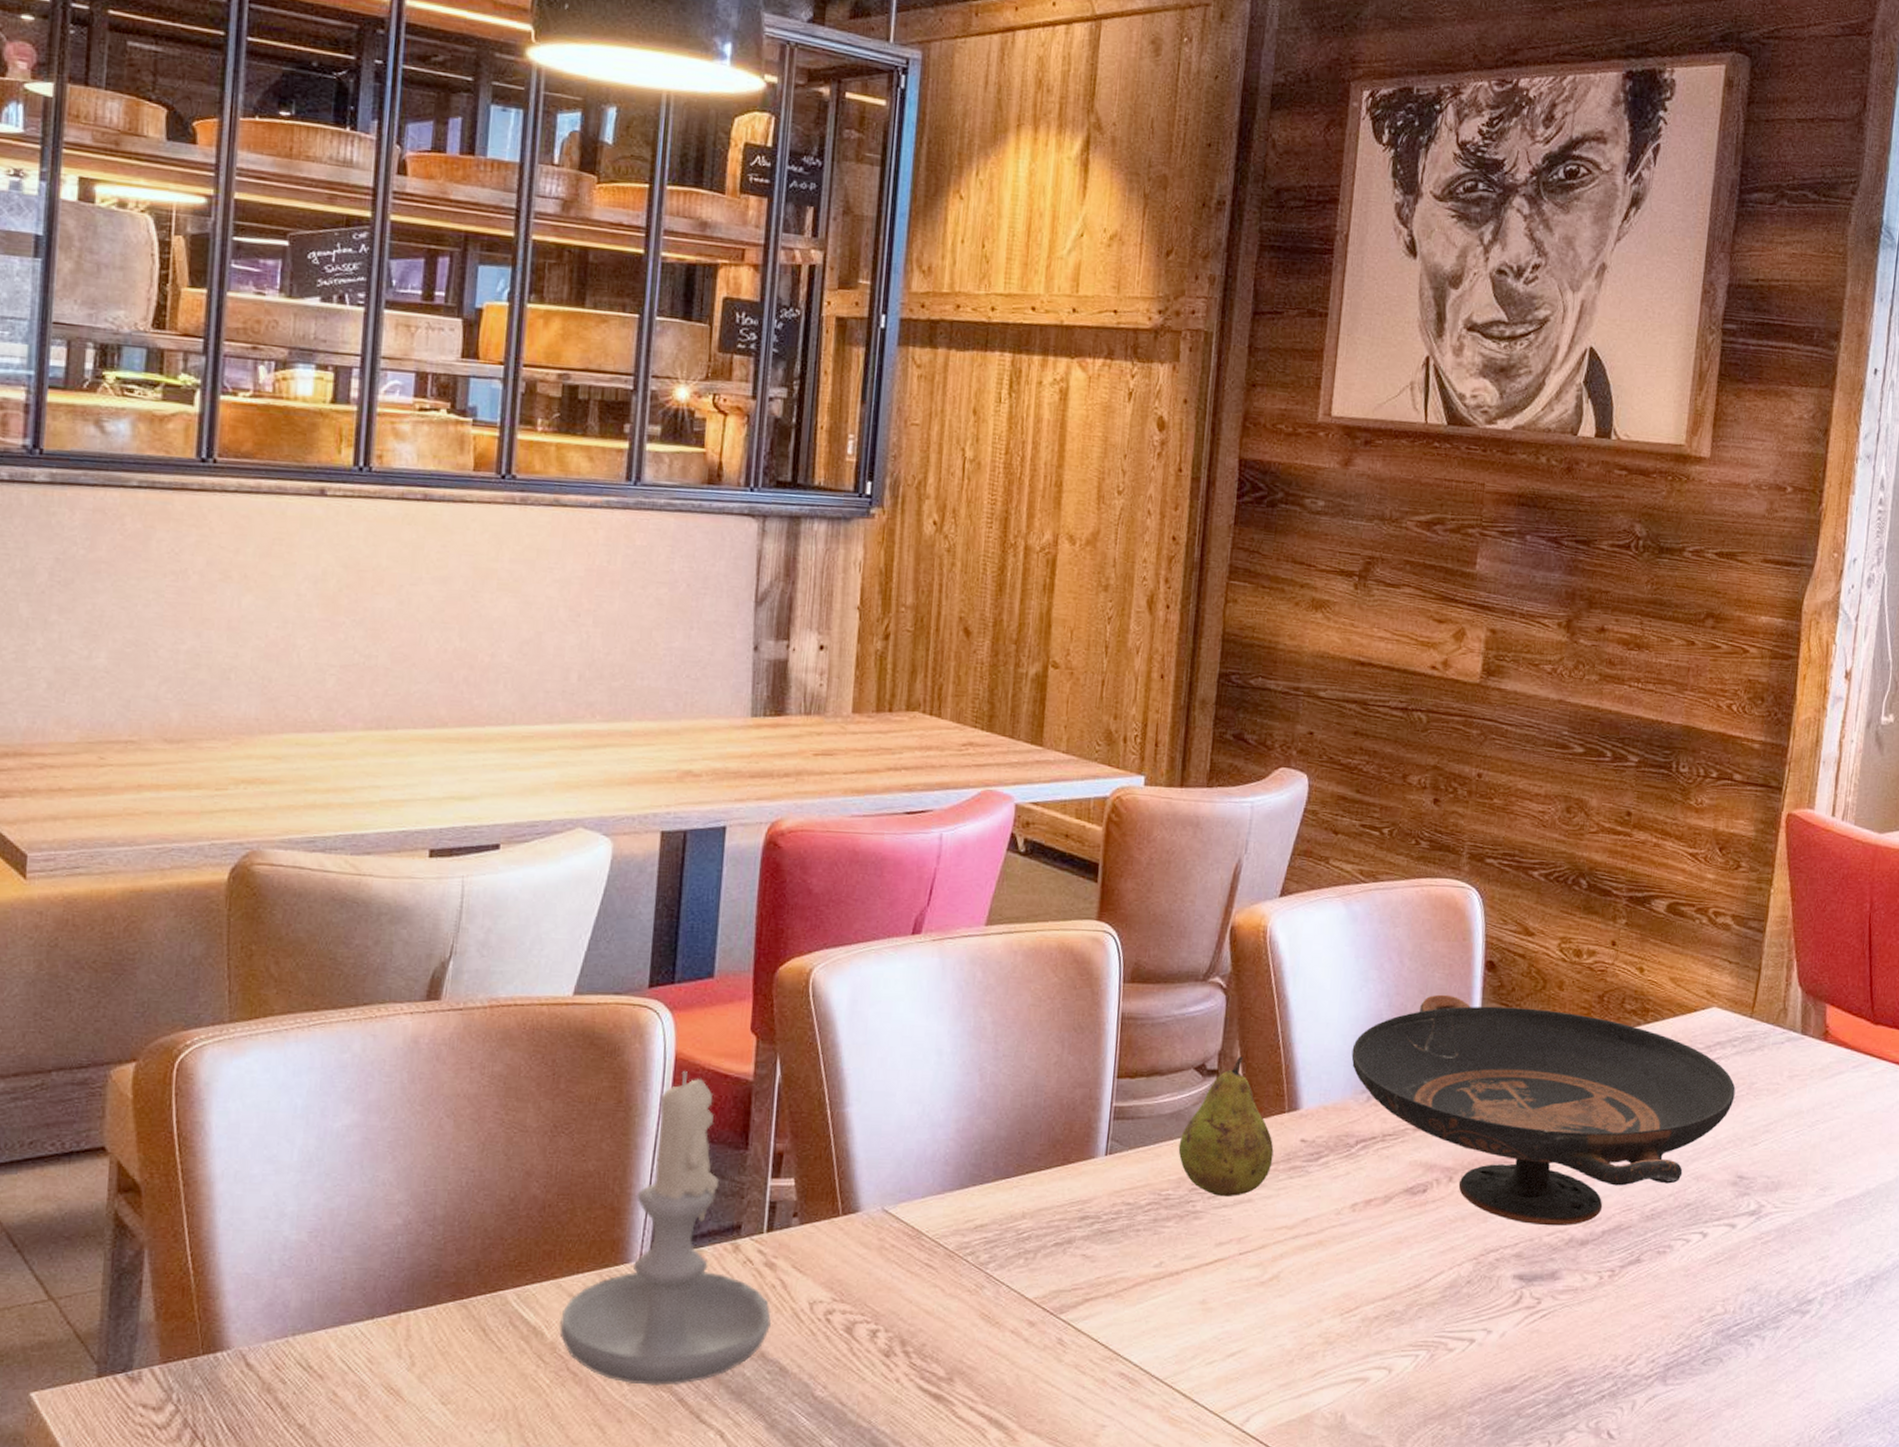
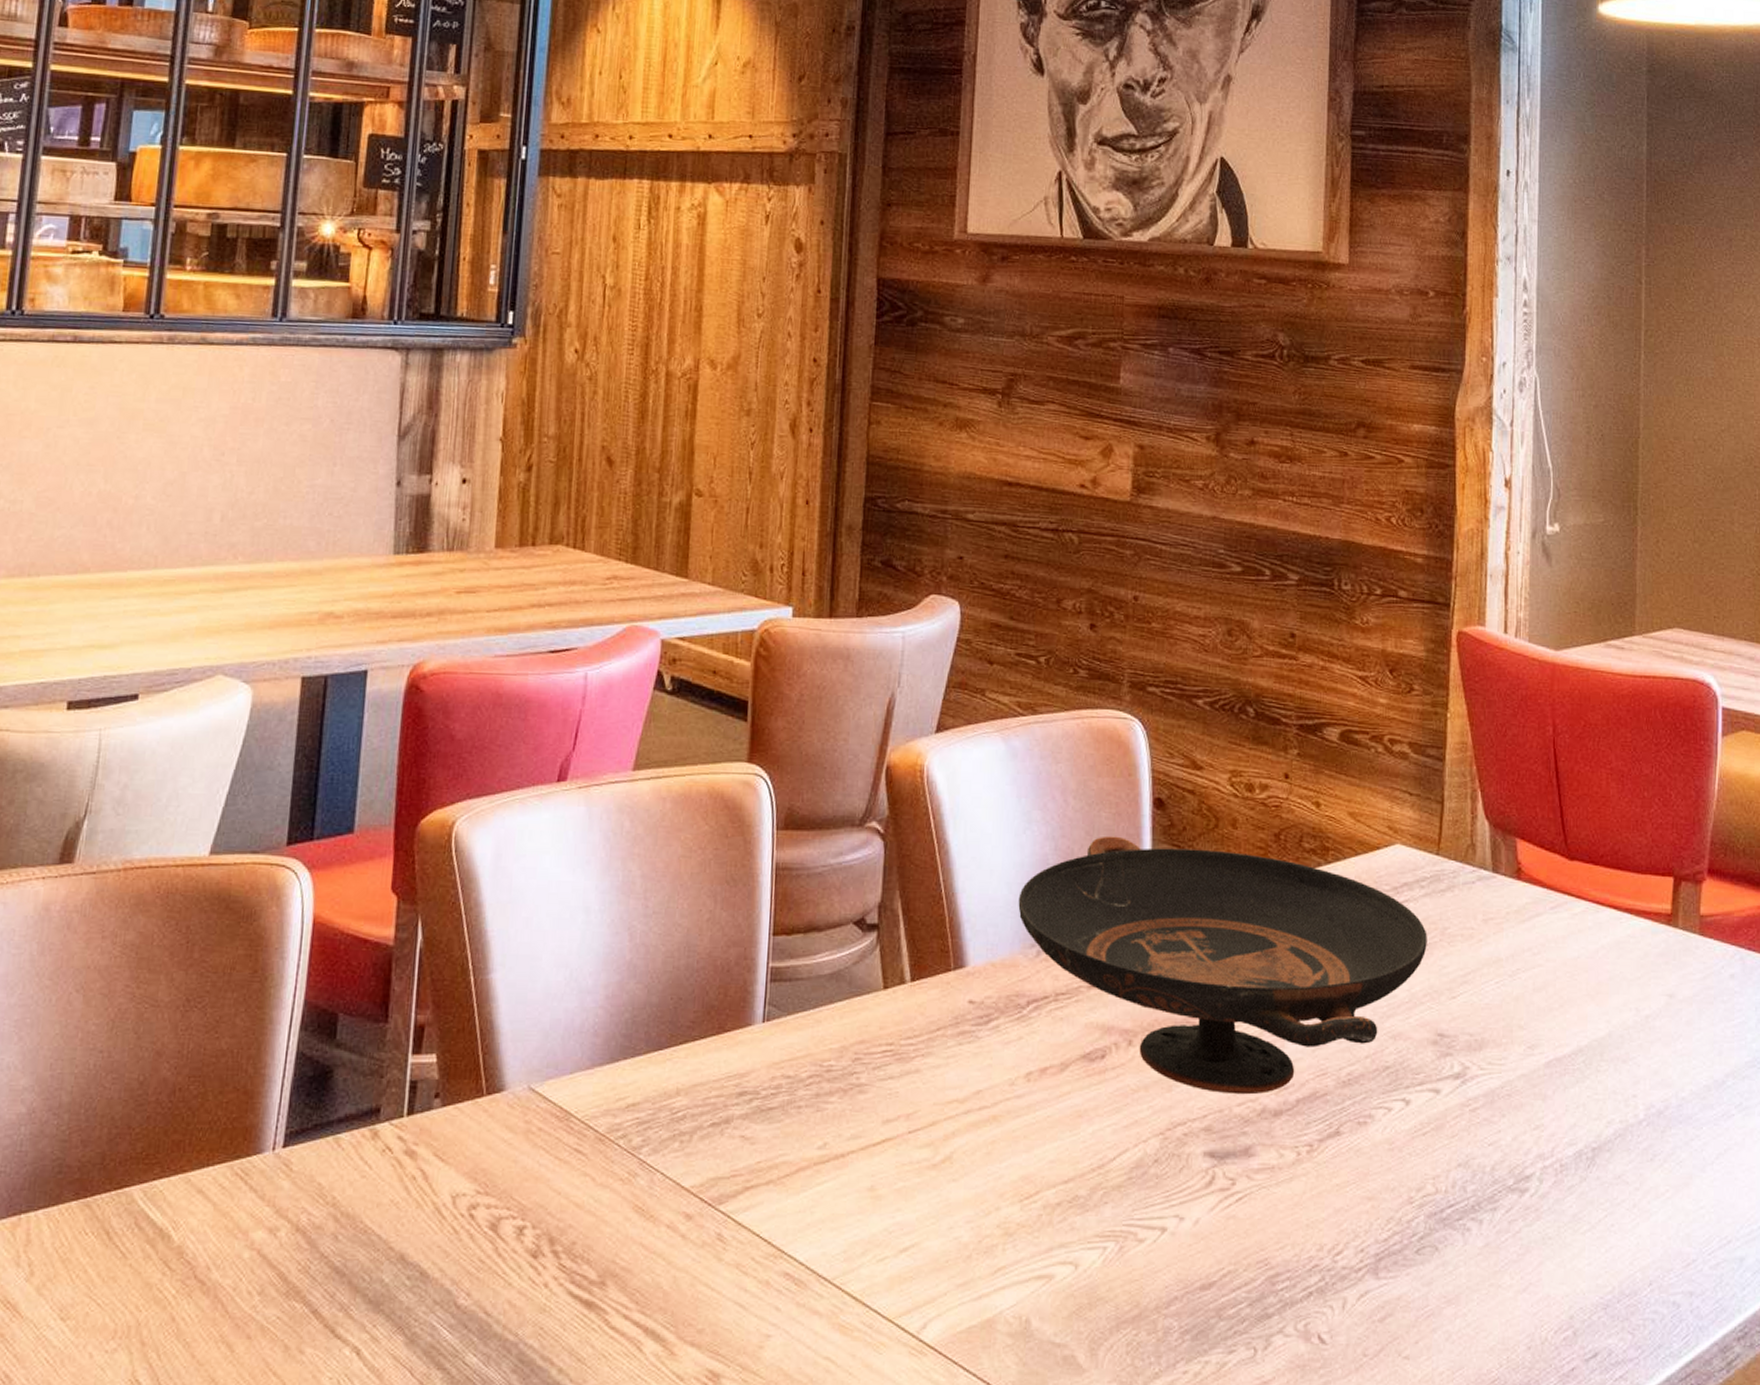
candle: present [559,1071,772,1385] -> none [187,936,412,1295]
fruit: present [1178,1057,1274,1197] -> none [839,909,941,1068]

